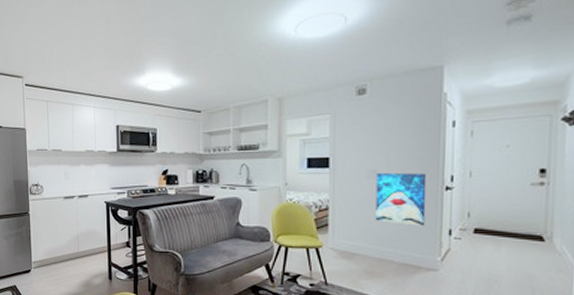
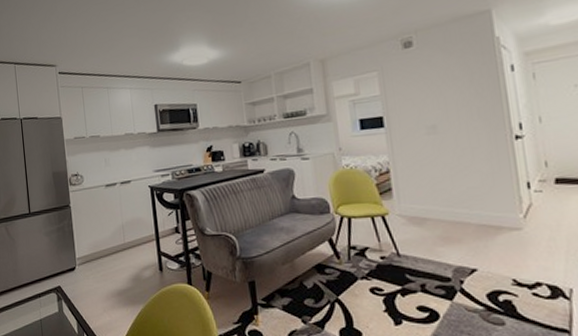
wall art: present [375,173,427,226] -> none [436,123,499,182]

